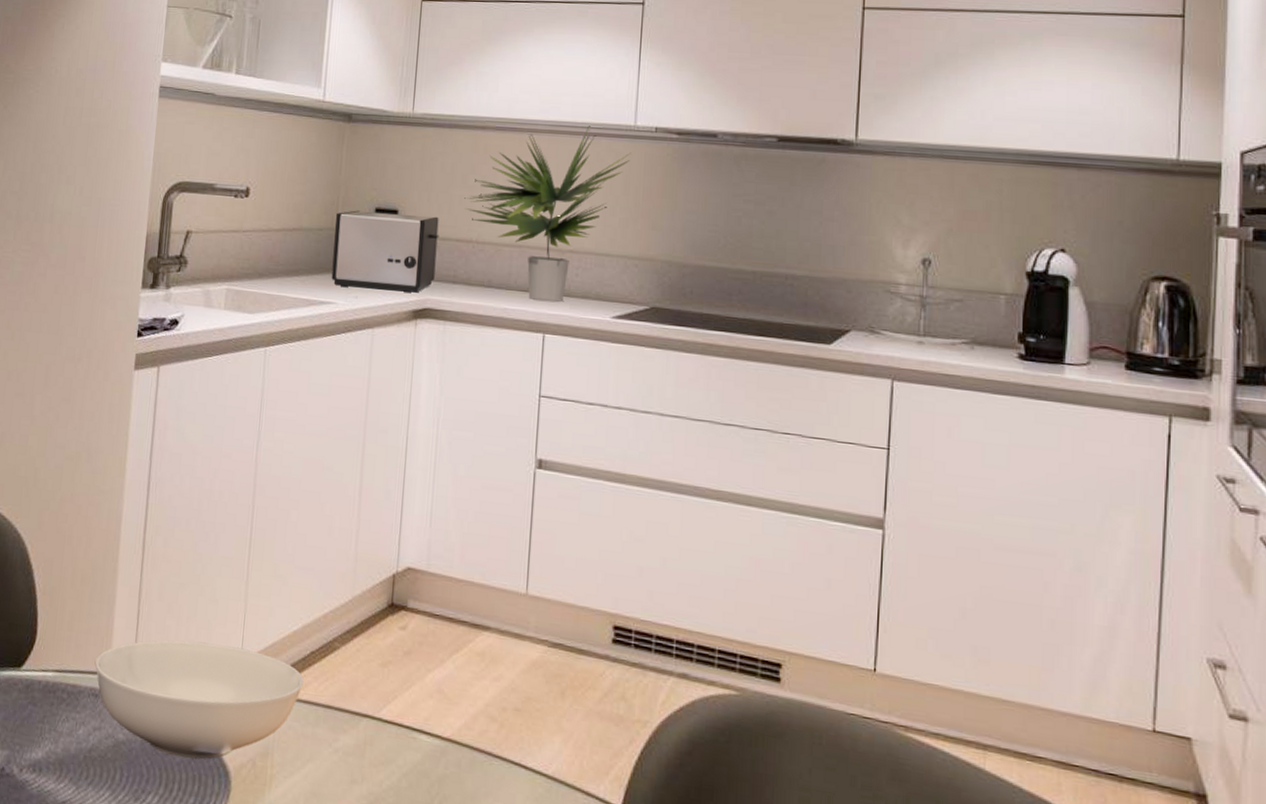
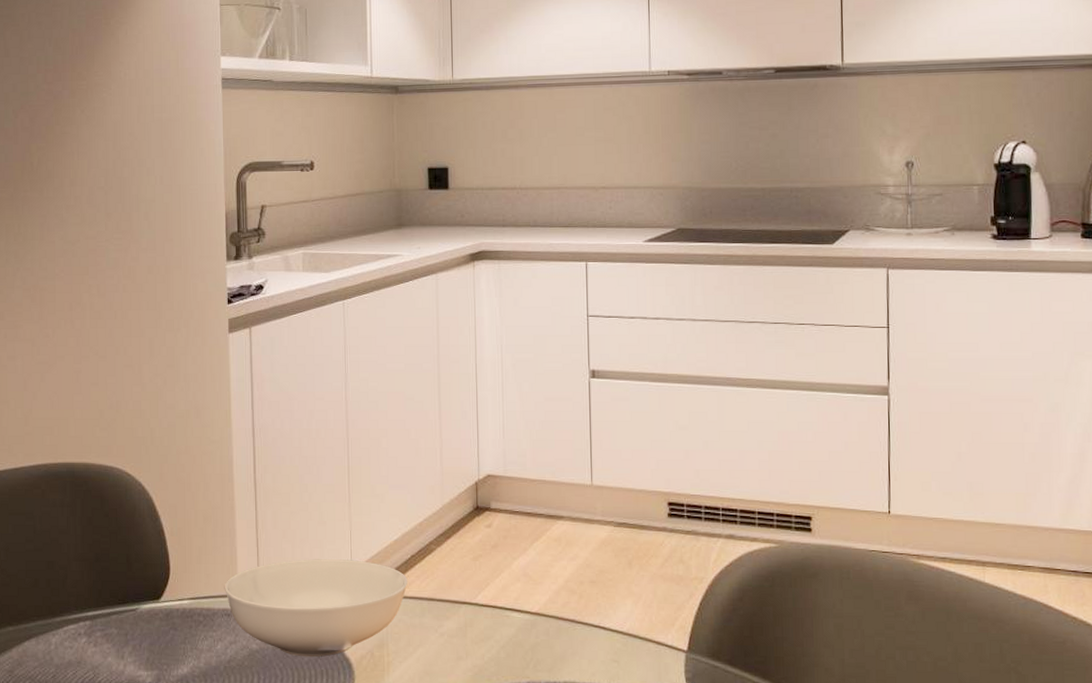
toaster: present [331,210,439,294] -> none [394,169,487,240]
plant: present [465,126,632,303] -> none [507,75,649,234]

